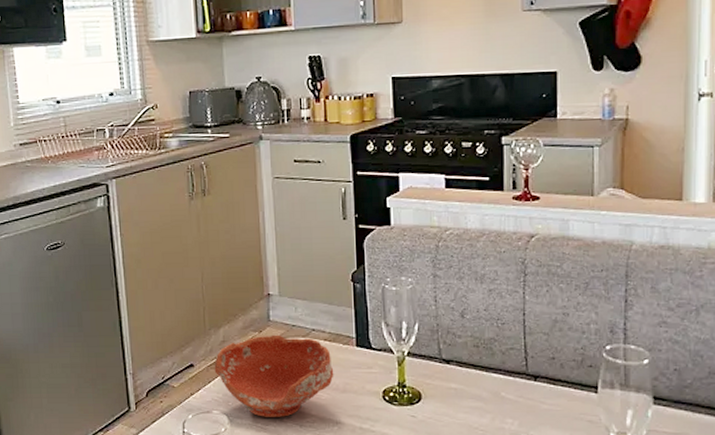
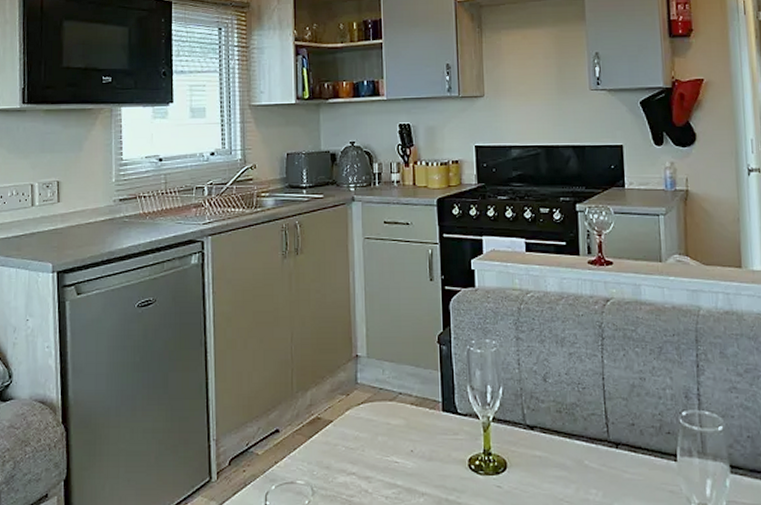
ceramic bowl: present [214,334,334,417] -> none [300,398,421,488]

